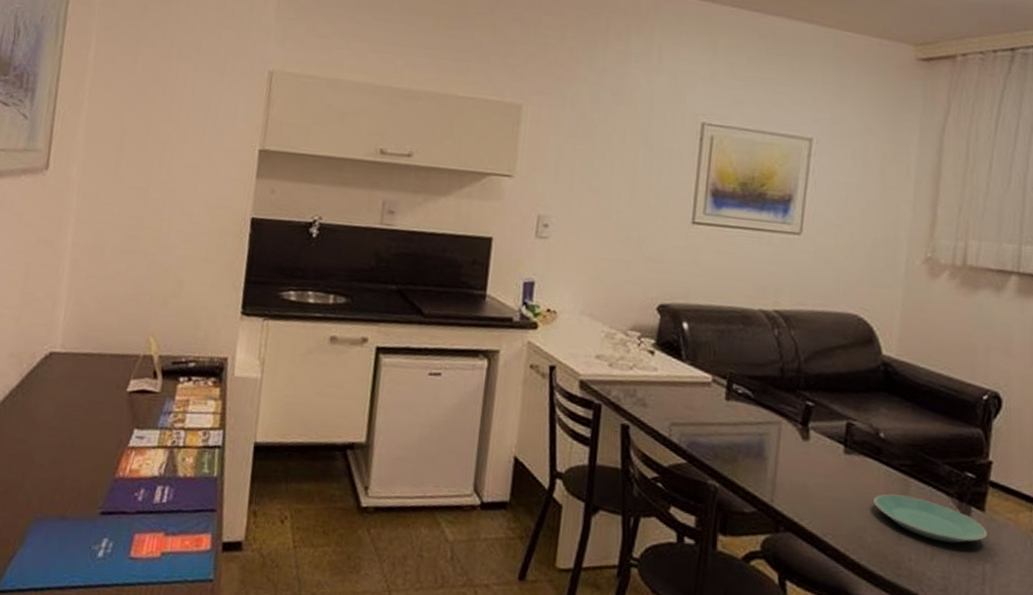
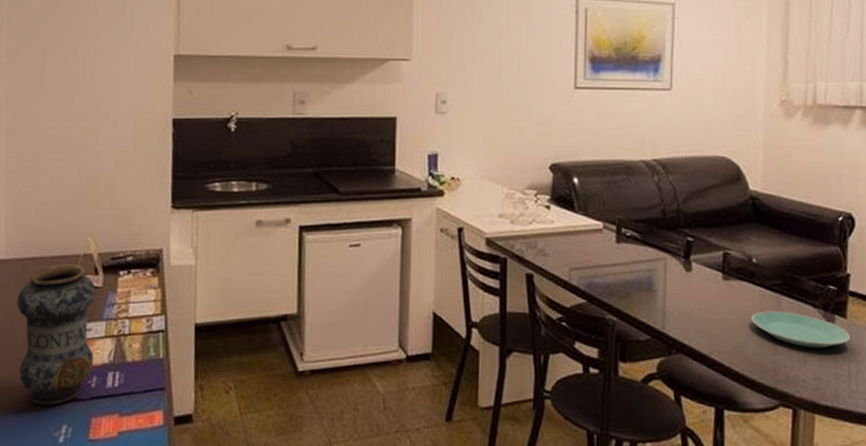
vase: none [63,363,153,516] -> present [16,263,96,405]

